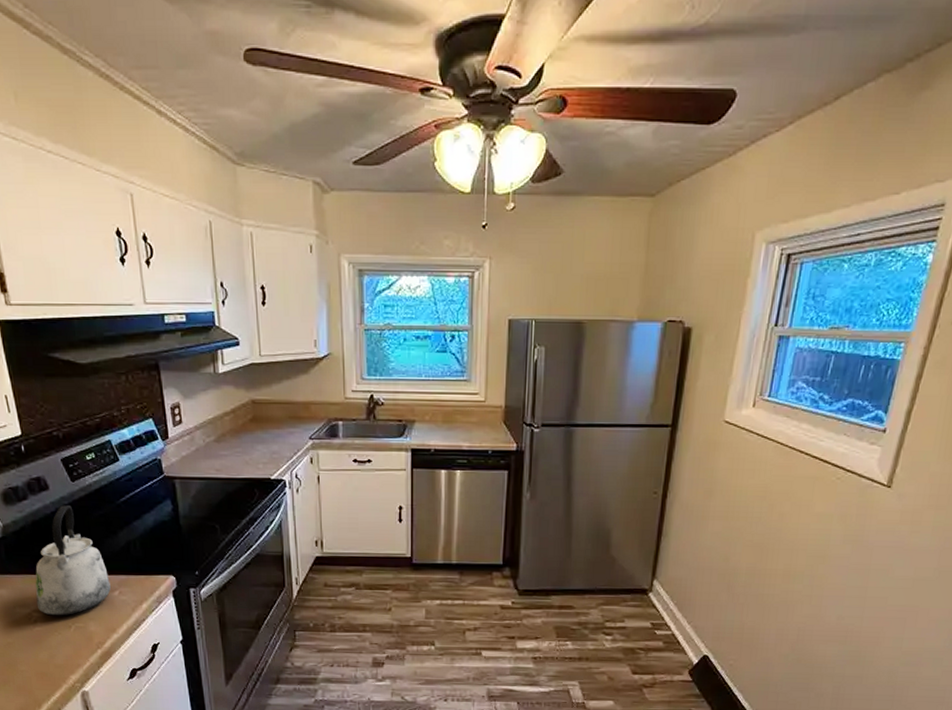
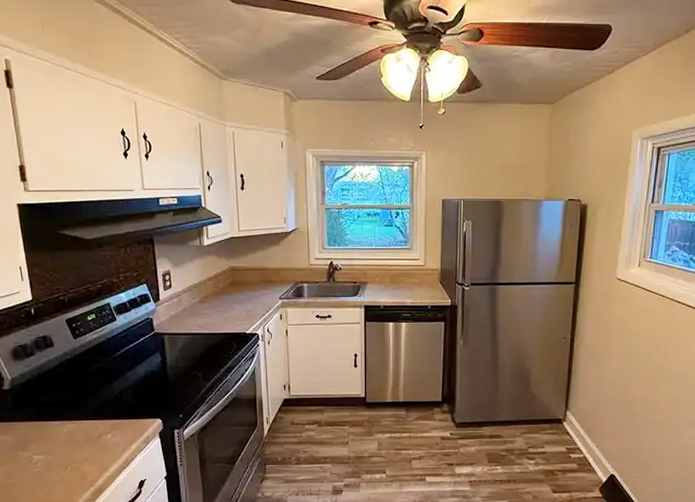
kettle: present [35,505,111,616] -> none [37,360,105,458]

